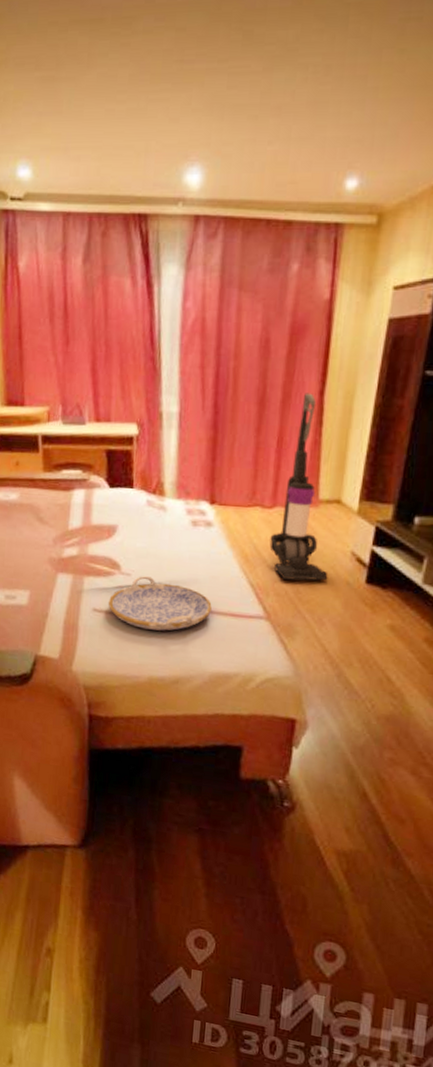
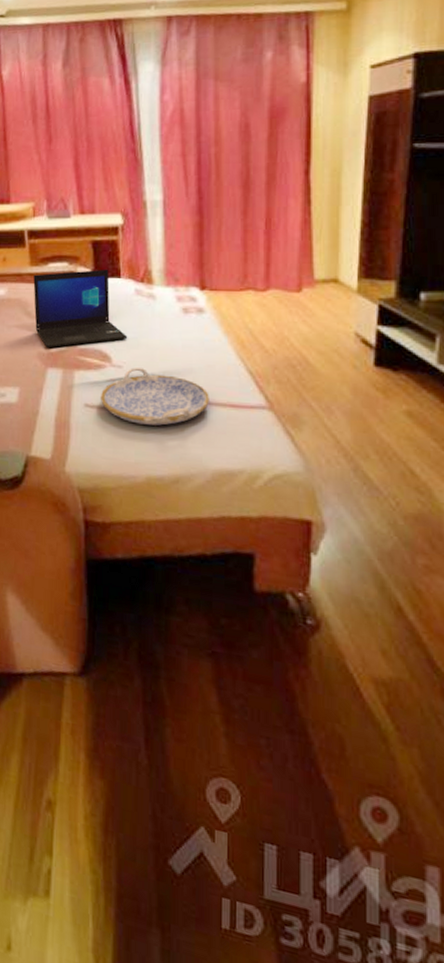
laptop: none [46,478,138,554] -> present [33,269,128,349]
vacuum cleaner: present [269,393,328,581] -> none [266,173,332,367]

